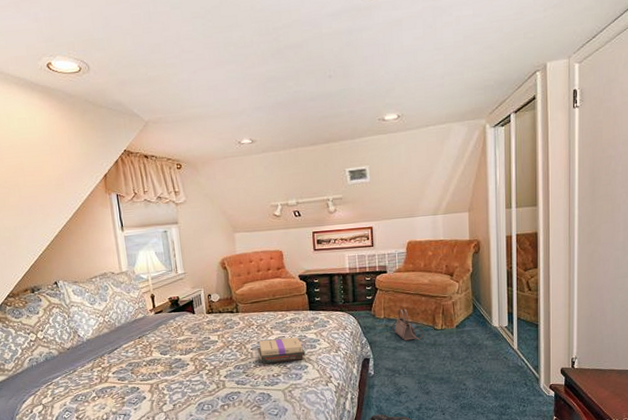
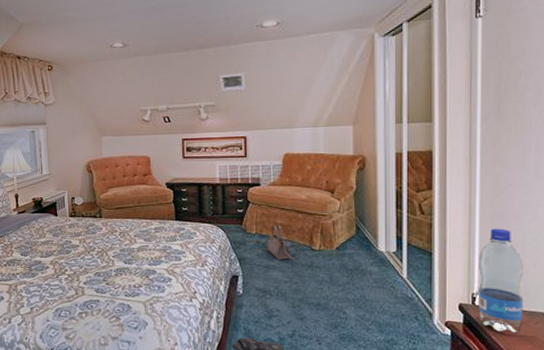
books: present [257,337,306,364] -> none [119,248,170,273]
bottle: none [577,299,614,391] -> present [478,228,524,334]

